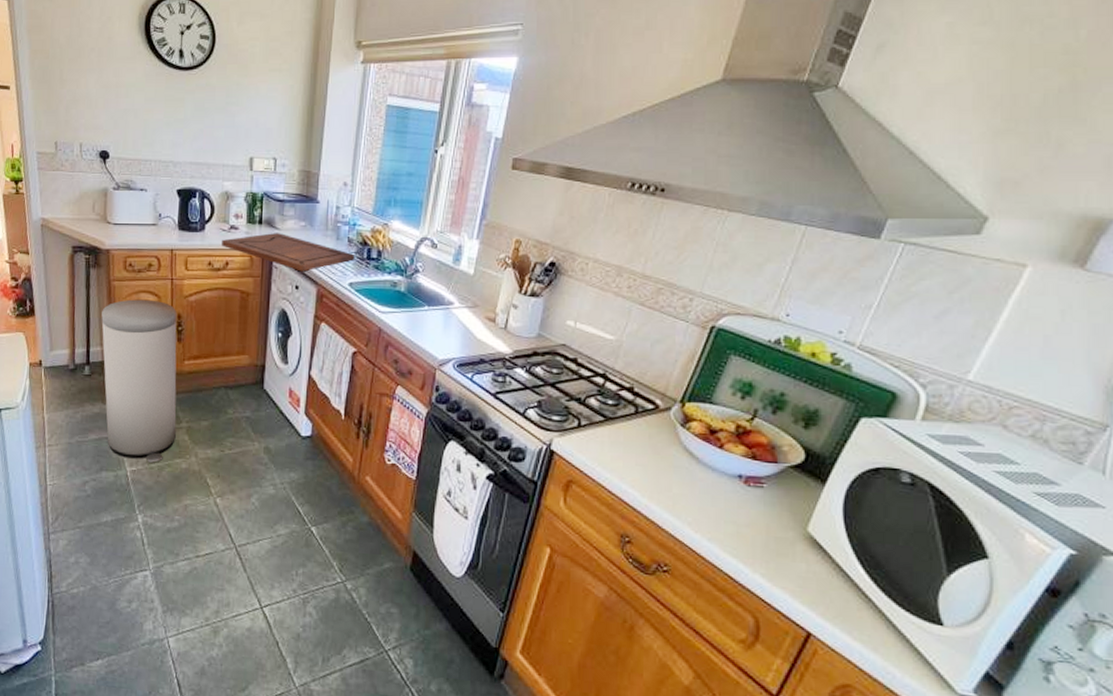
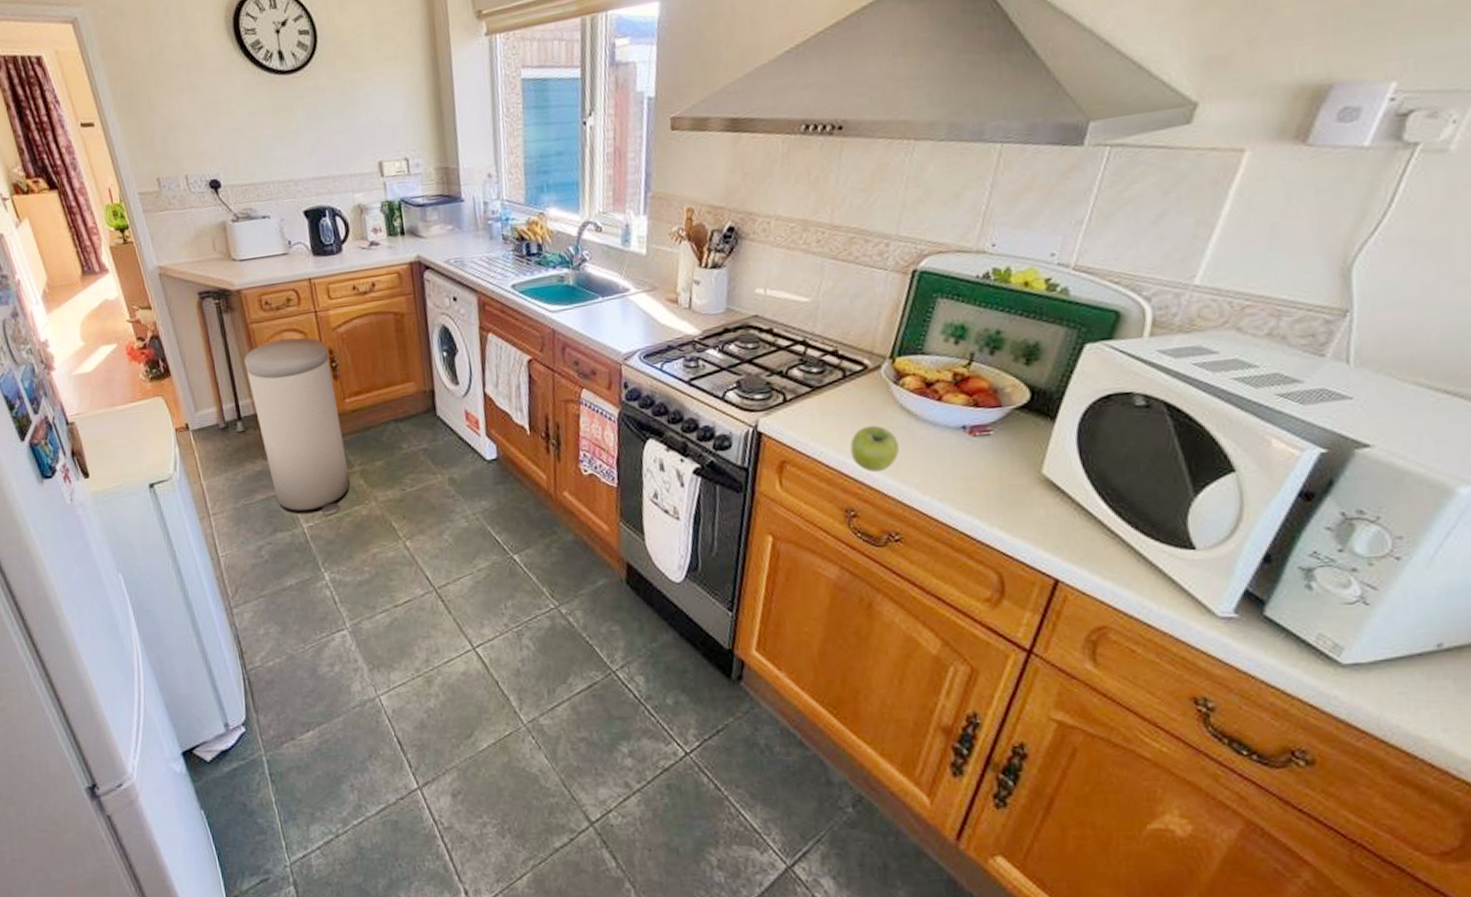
cutting board: present [222,233,355,272] -> none [363,241,514,281]
fruit: none [633,461,678,505] -> present [850,425,899,473]

